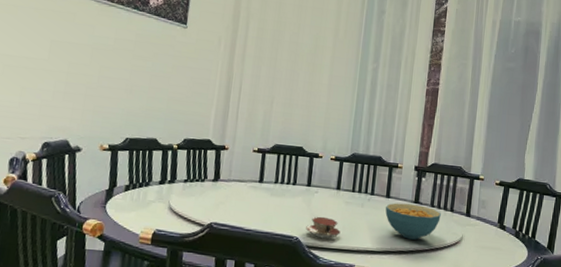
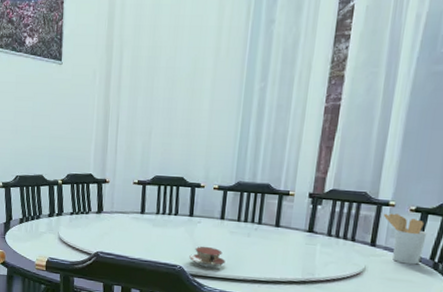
cereal bowl: present [385,203,441,240] -> none [274,232,340,270]
utensil holder: none [475,186,509,234] -> present [383,213,427,265]

